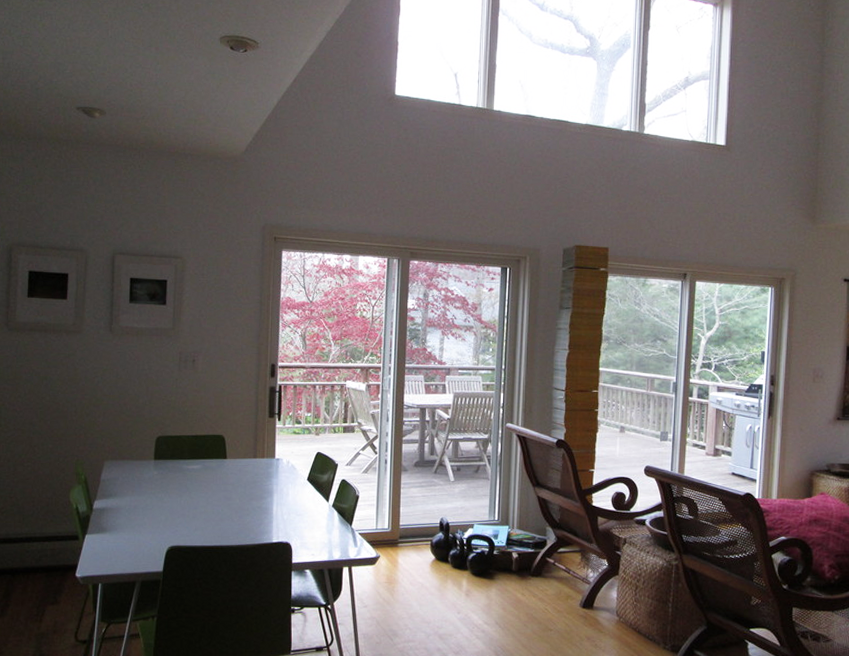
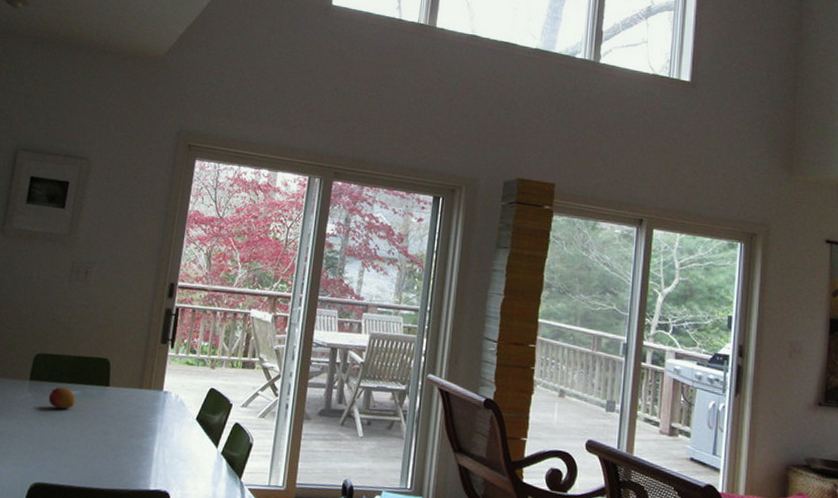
fruit: none [173,462,198,482] -> present [48,386,76,409]

